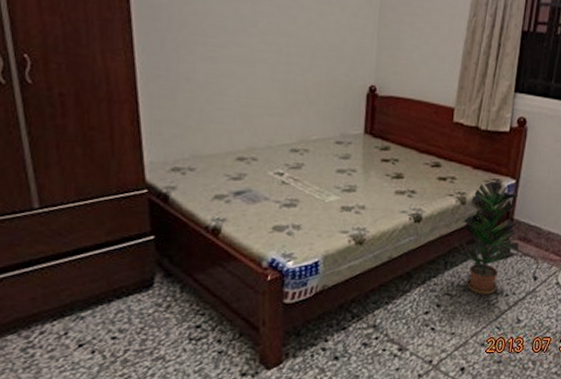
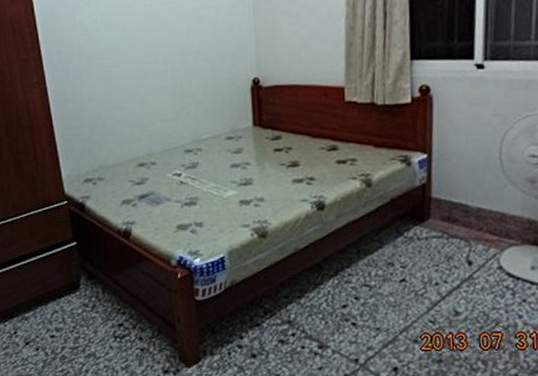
potted plant: present [455,182,519,295] -> none [366,159,444,284]

